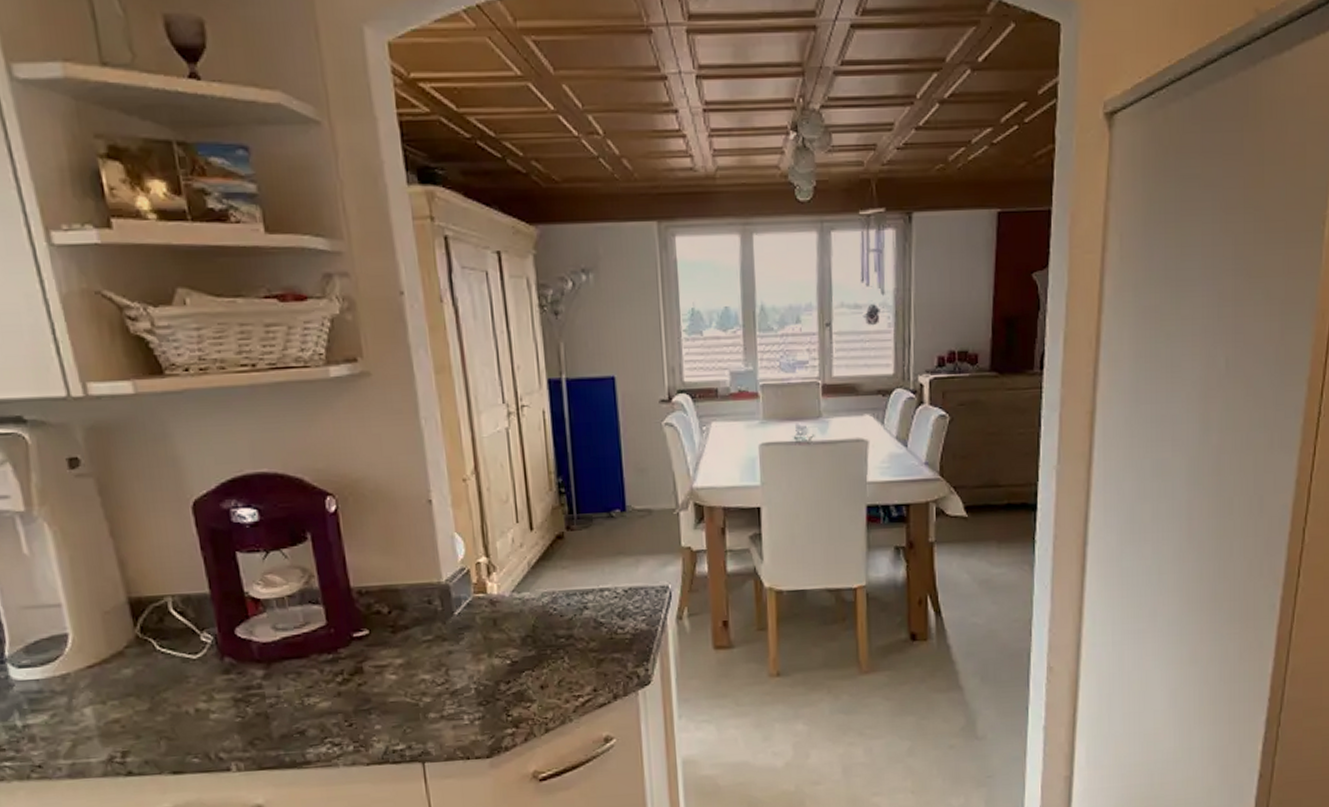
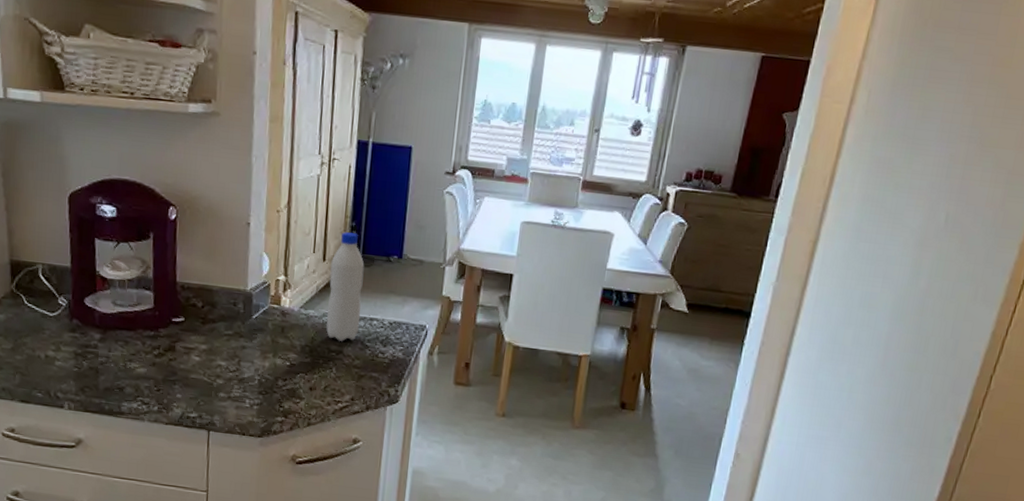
water bottle: none [539,491,589,623] -> present [326,232,365,341]

